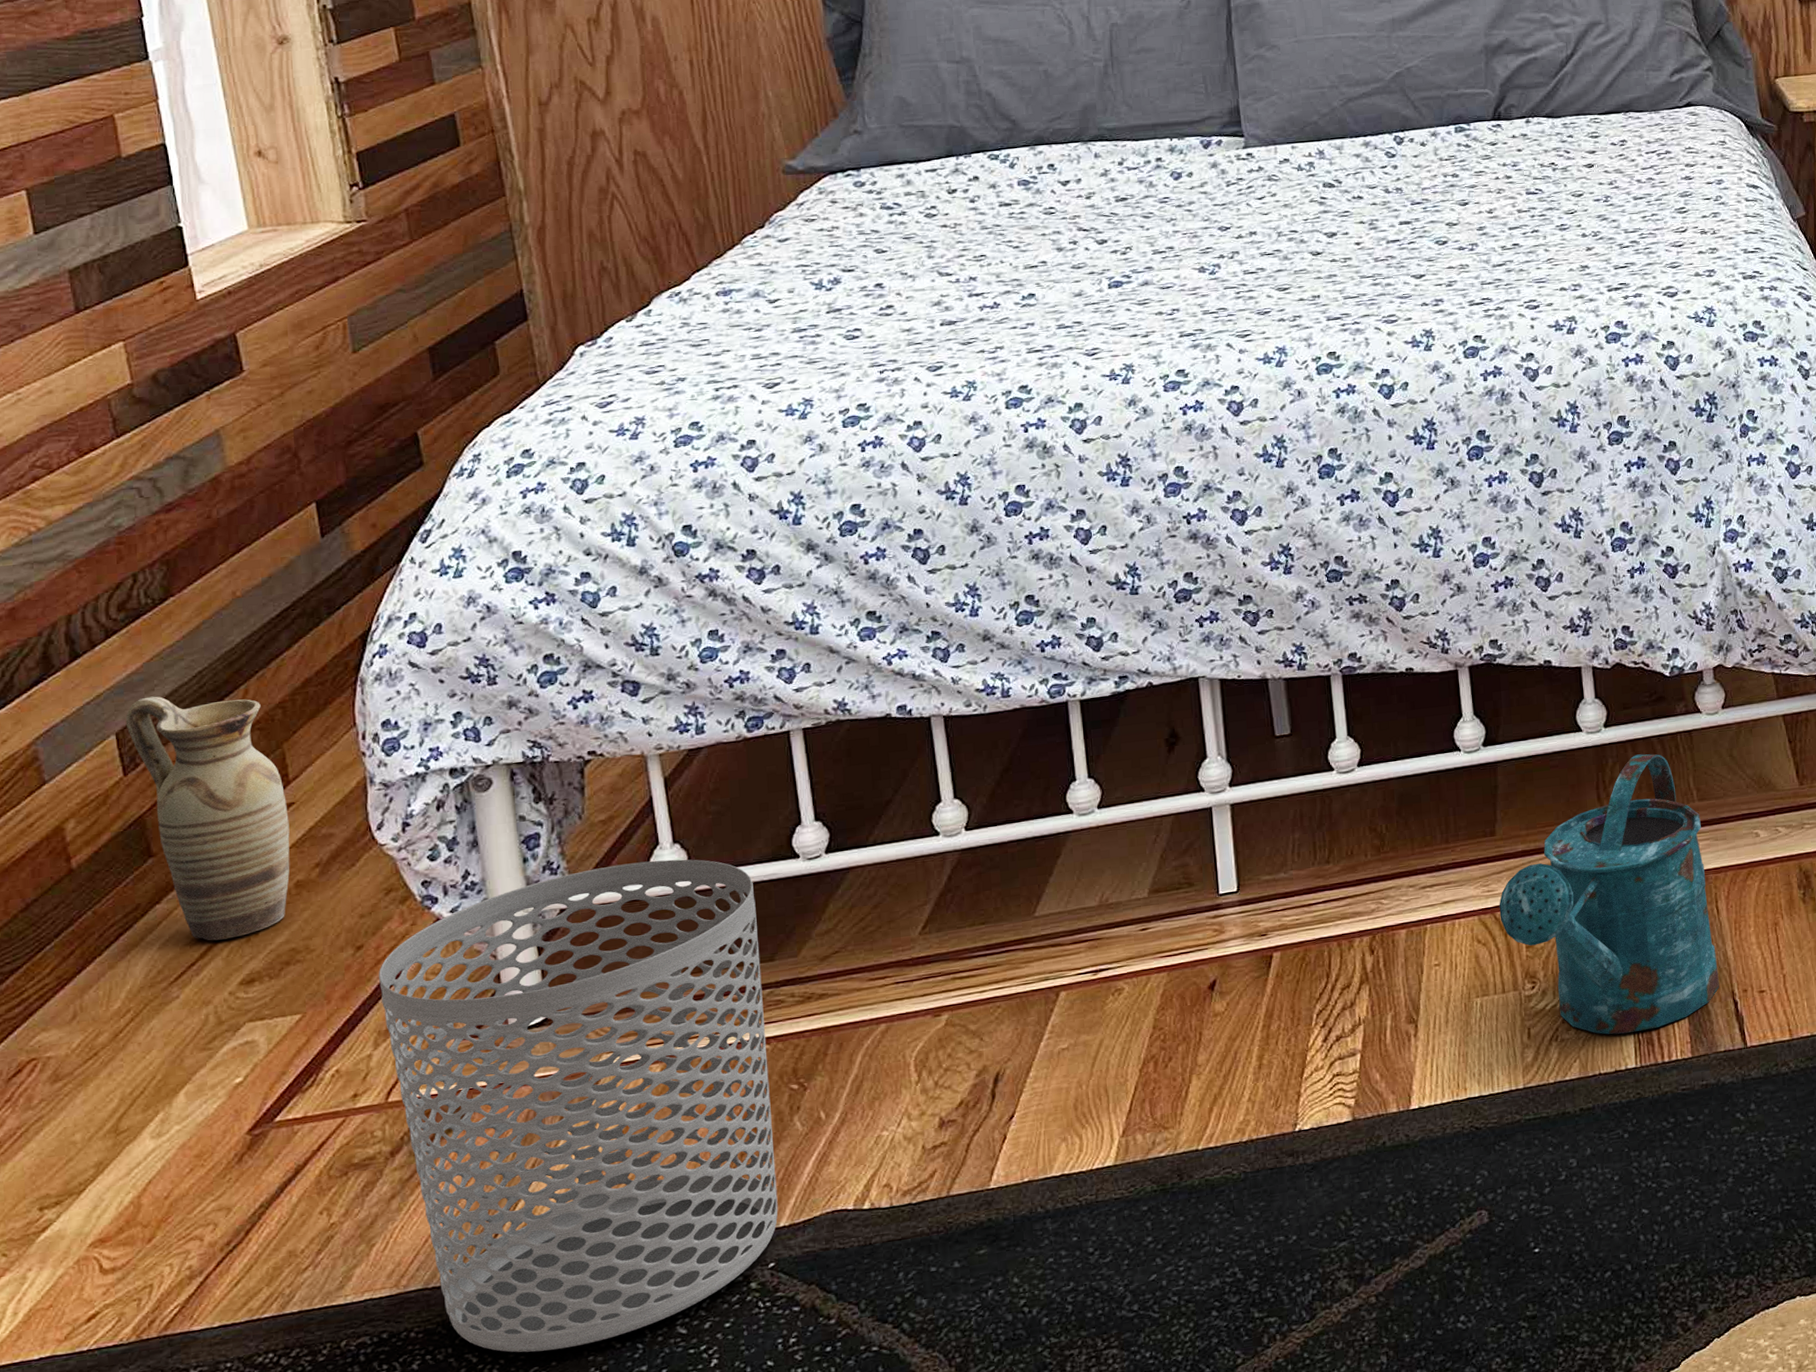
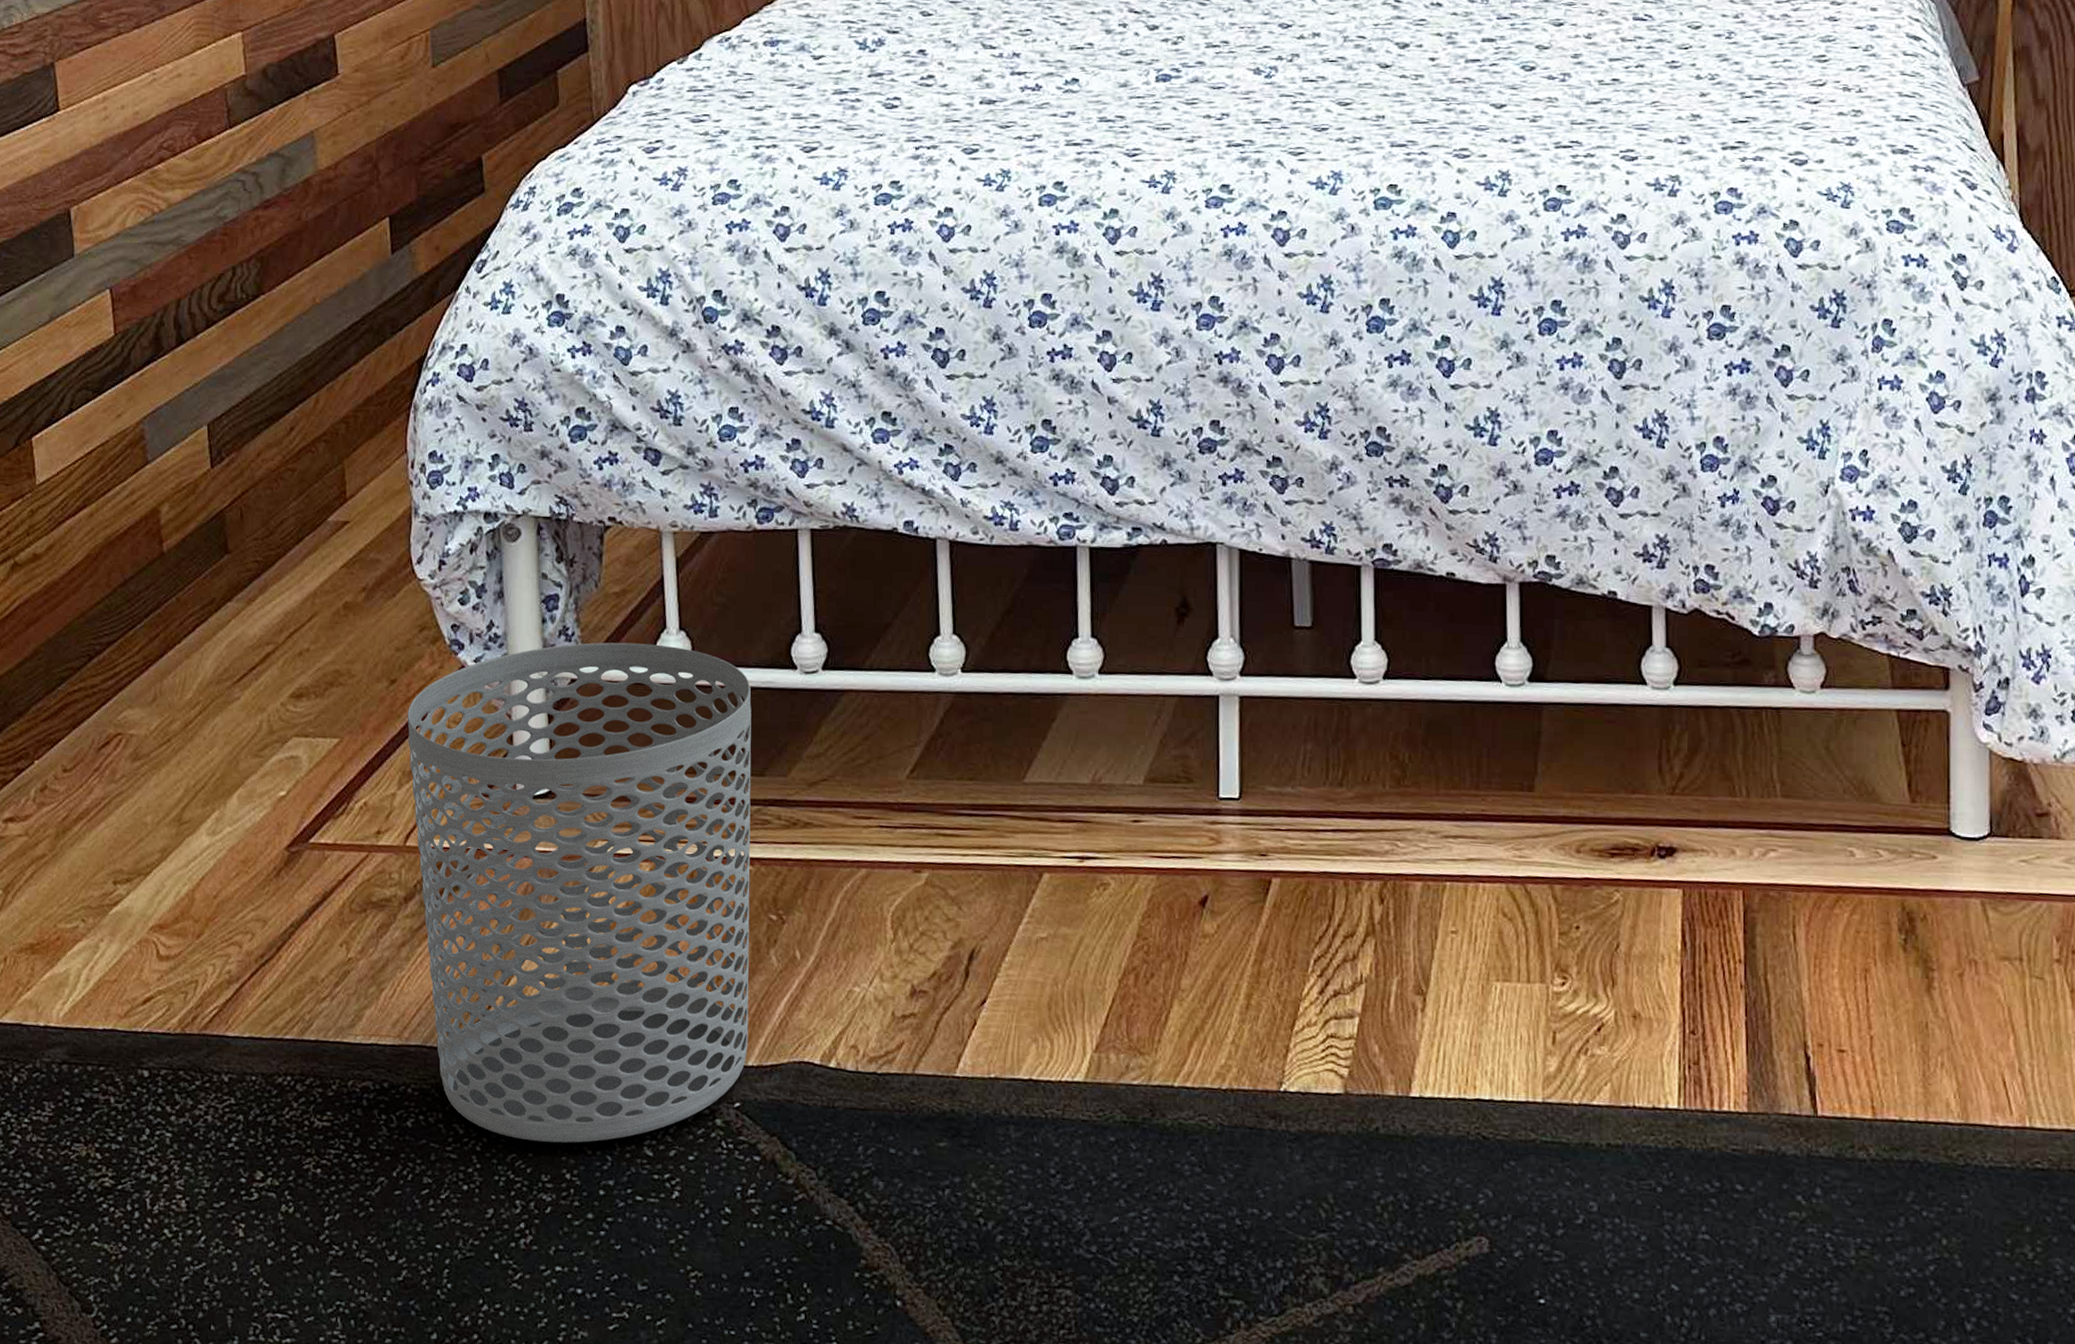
ceramic jug: present [125,696,290,941] -> none [216,392,343,649]
watering can: present [1499,754,1720,1035] -> none [1531,725,1789,1067]

